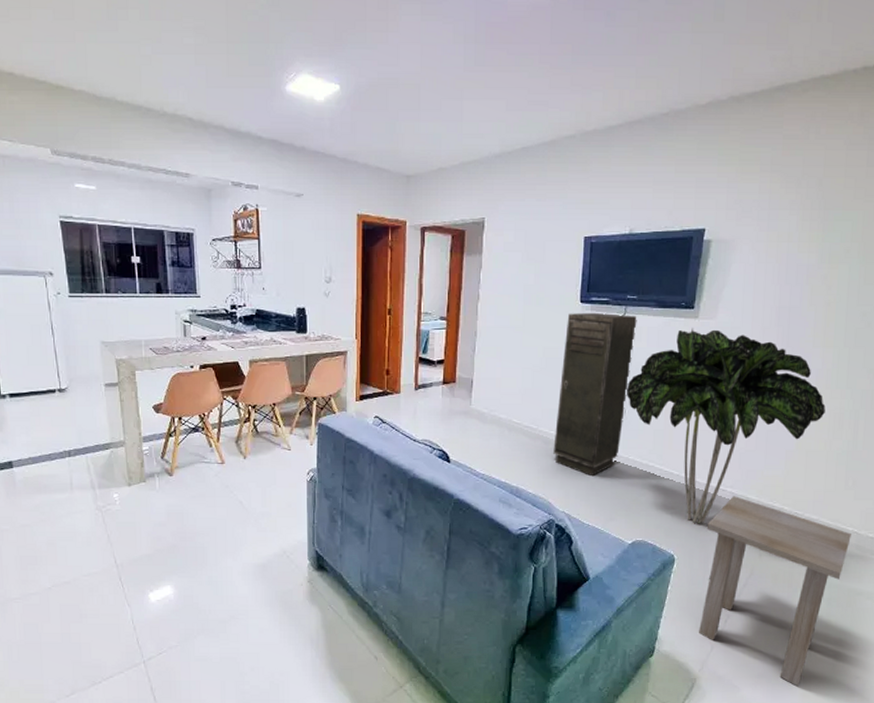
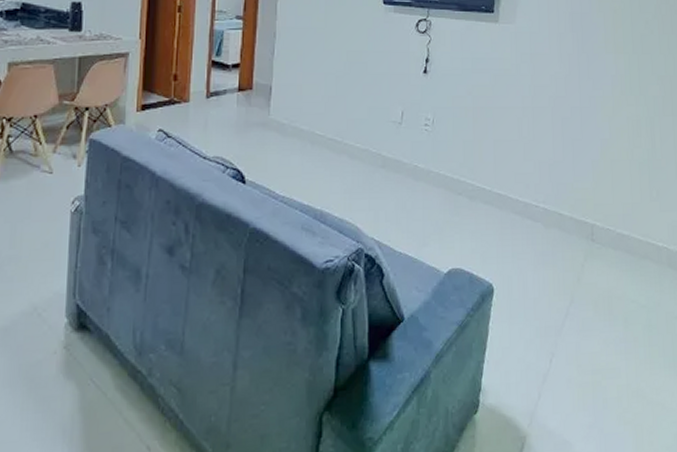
storage cabinet: present [553,312,637,477] -> none [360,14,440,196]
indoor plant: present [627,328,826,524] -> none [434,32,624,247]
side table: present [699,496,851,687] -> none [523,212,662,436]

